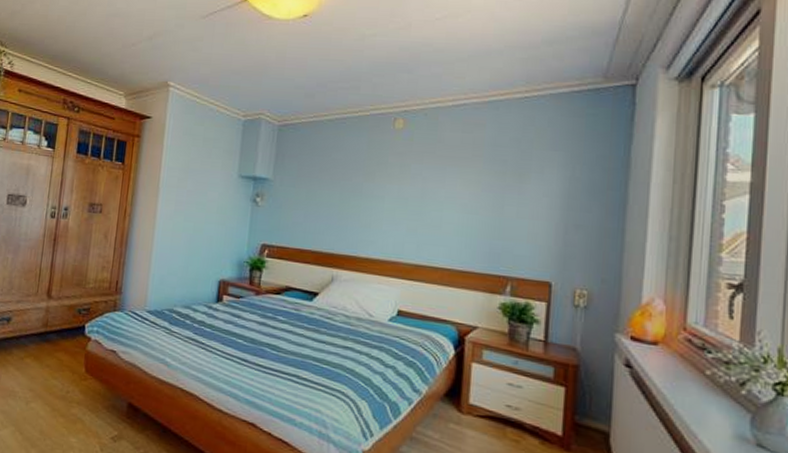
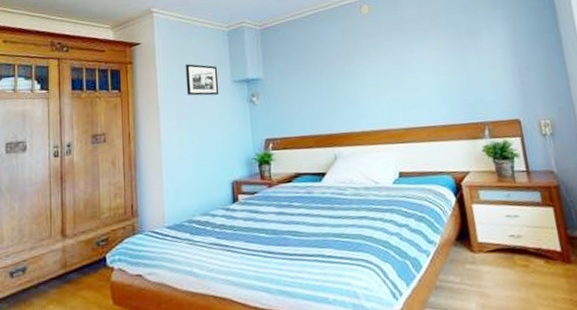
picture frame: none [189,148,226,187] -> present [185,64,220,96]

